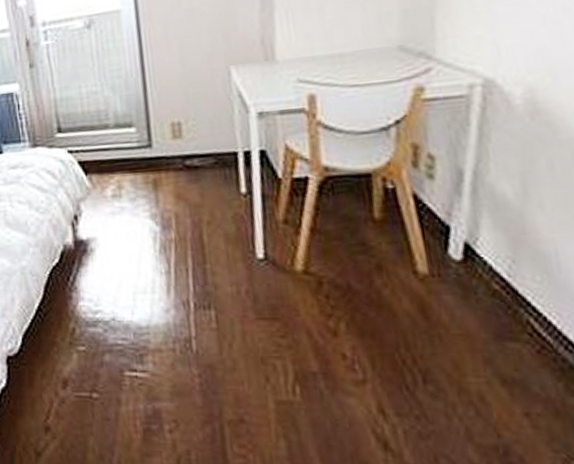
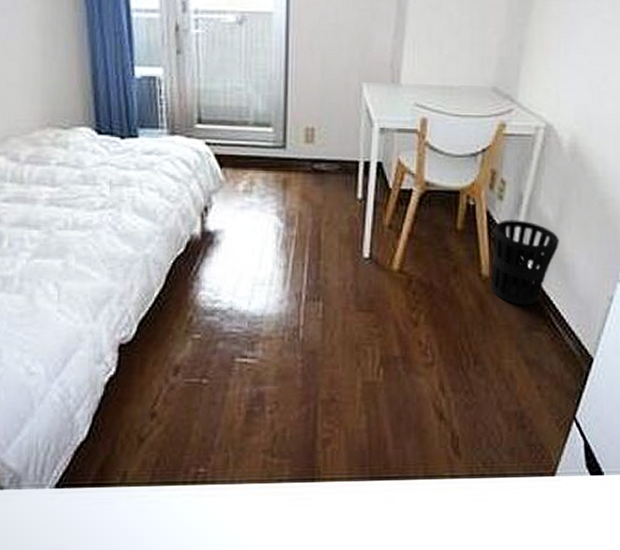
wastebasket: none [426,201,529,309] -> present [490,220,559,306]

